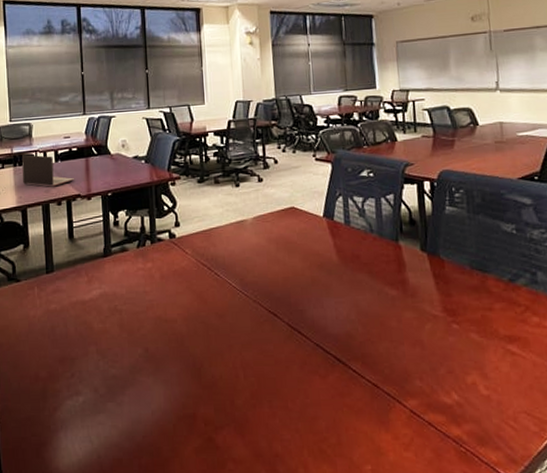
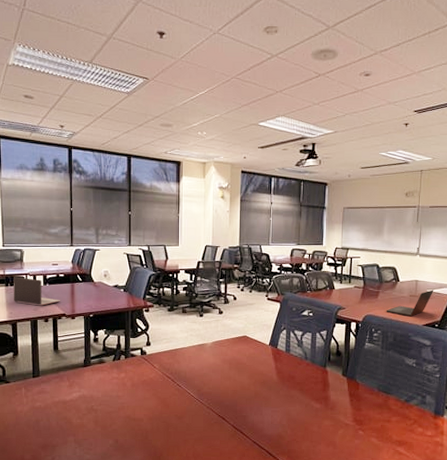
laptop: none [466,132,526,169] -> present [386,290,434,317]

